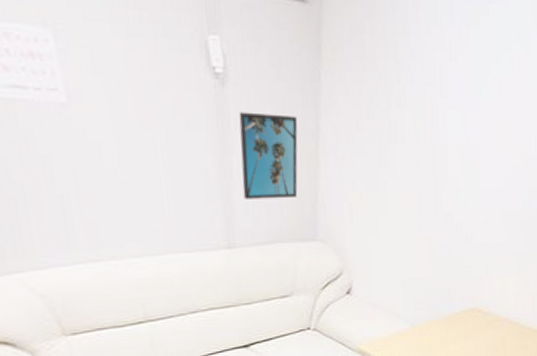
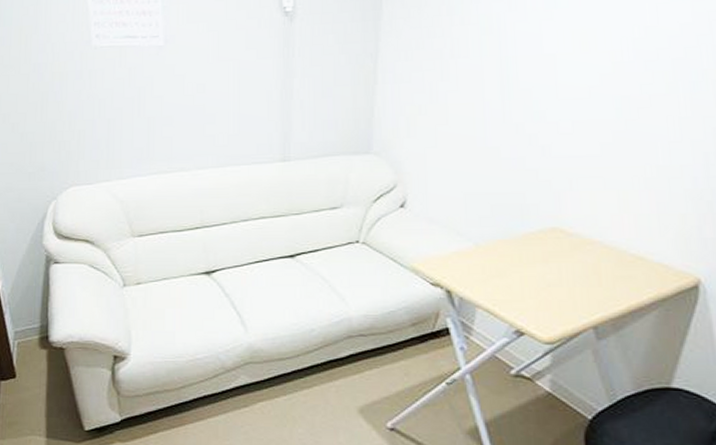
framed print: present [238,112,298,199] -> none [301,41,358,117]

